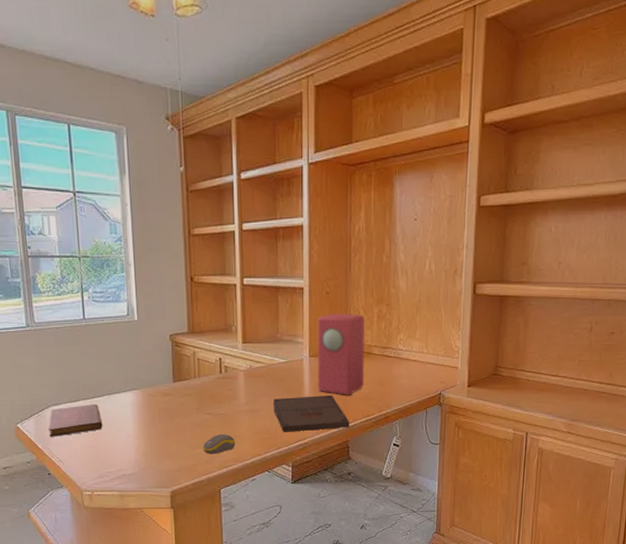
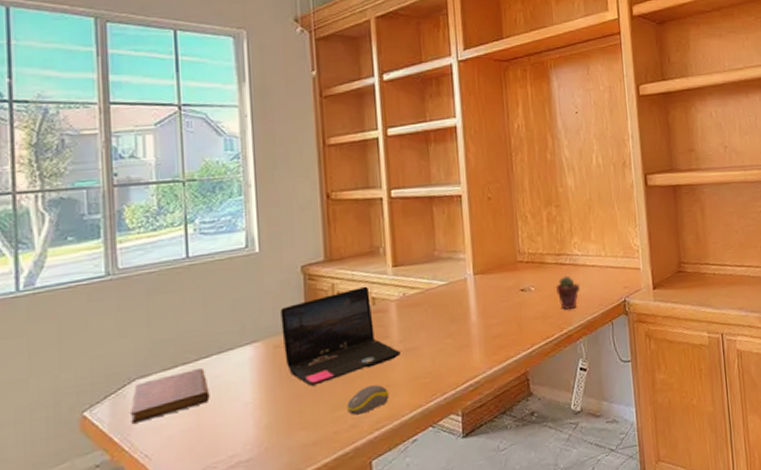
laptop: none [154,356,246,428] -> present [280,286,401,386]
pizza box: present [272,395,350,432] -> none [433,318,528,372]
speaker: present [317,313,366,395] -> none [480,219,539,317]
potted succulent: none [380,366,402,395] -> present [556,275,581,310]

